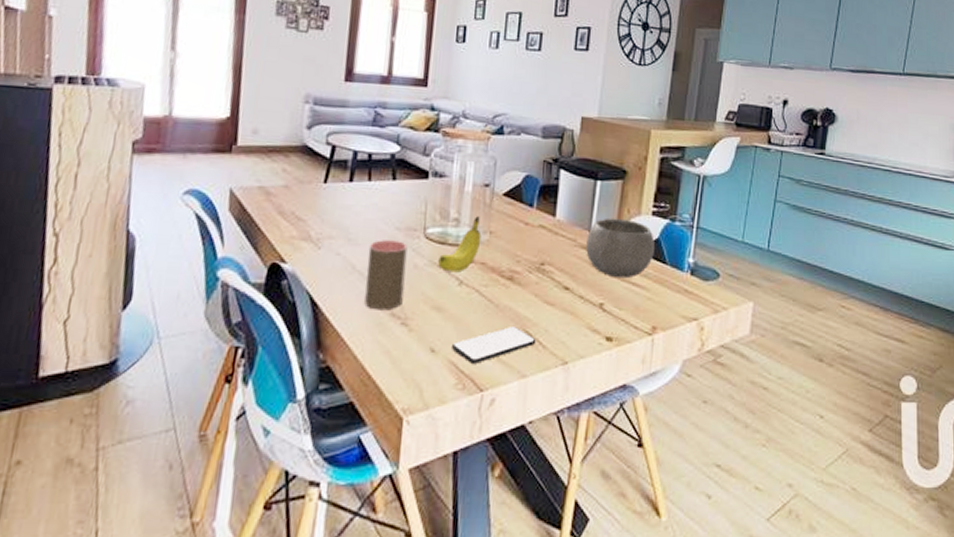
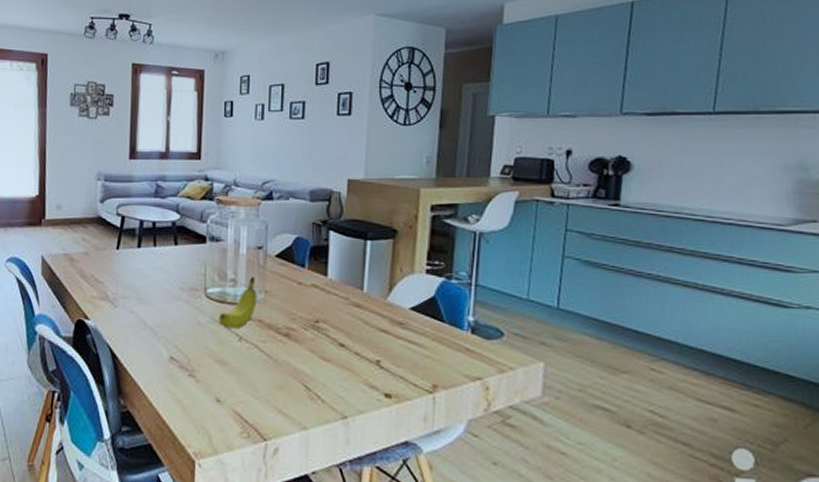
cup: present [364,240,408,311] -> none [156,299,191,363]
smartphone: present [450,327,537,364] -> none [234,381,315,414]
ceramic bowl: present [586,217,656,279] -> none [360,276,432,337]

